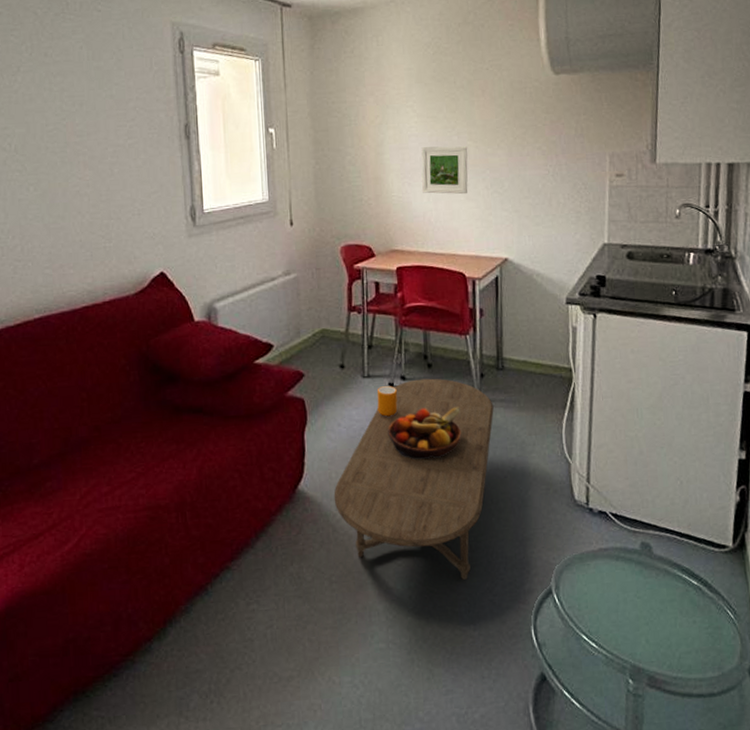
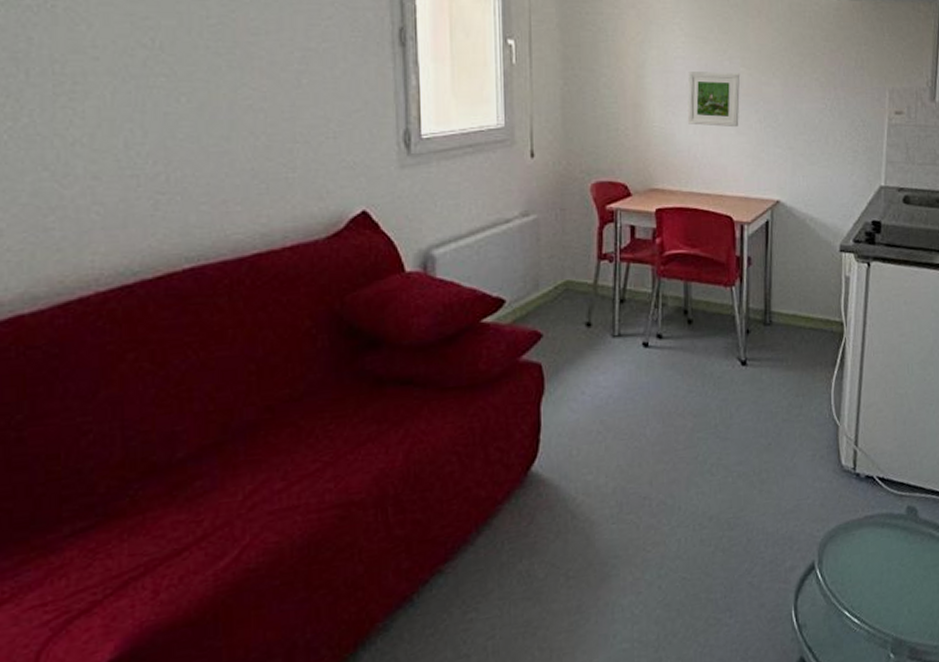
coffee table: present [334,378,494,580] -> none [574,336,759,562]
mug: present [376,386,398,417] -> none [628,346,652,382]
fruit bowl: present [388,407,462,460] -> none [640,367,724,430]

